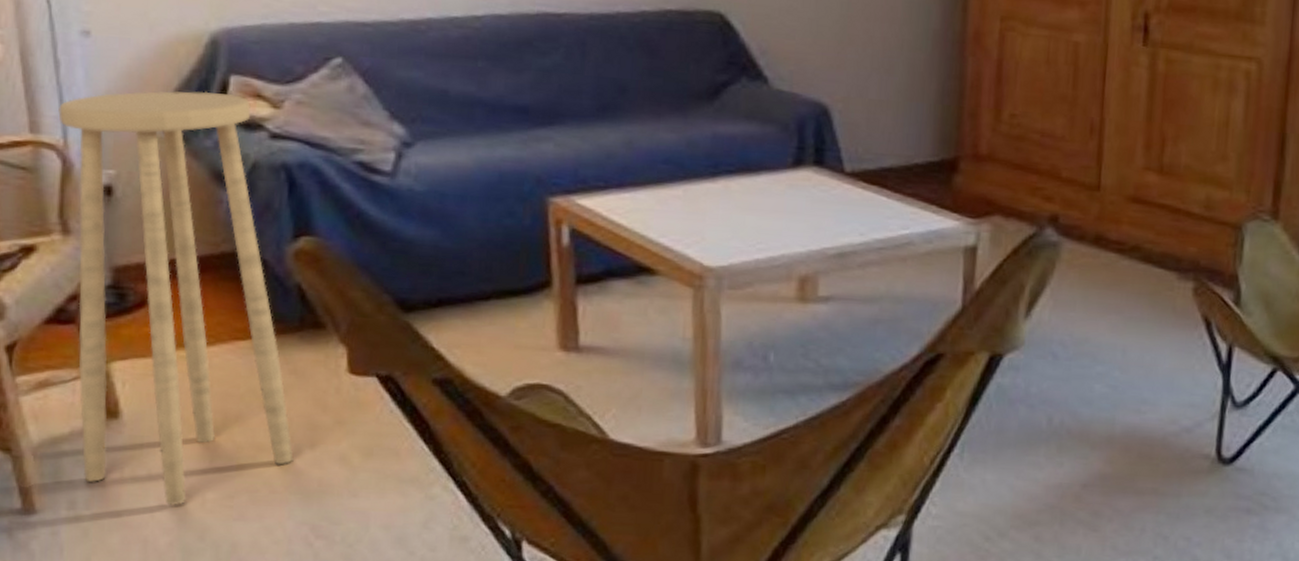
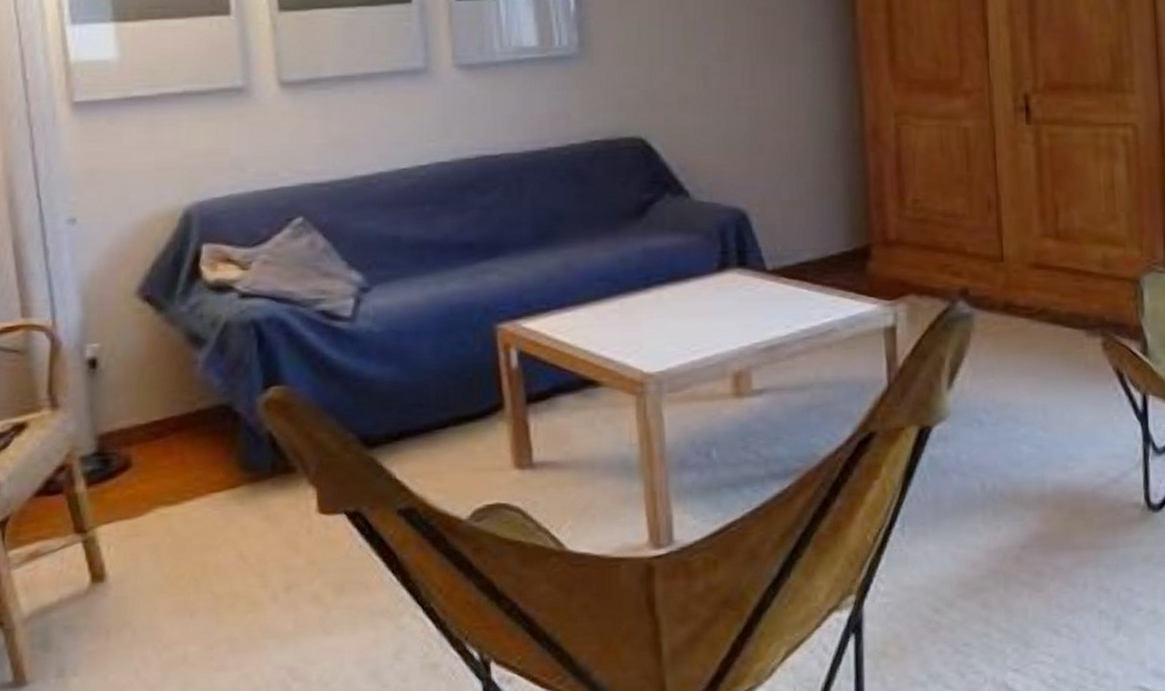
stool: present [58,91,294,505] -> none [47,261,270,662]

